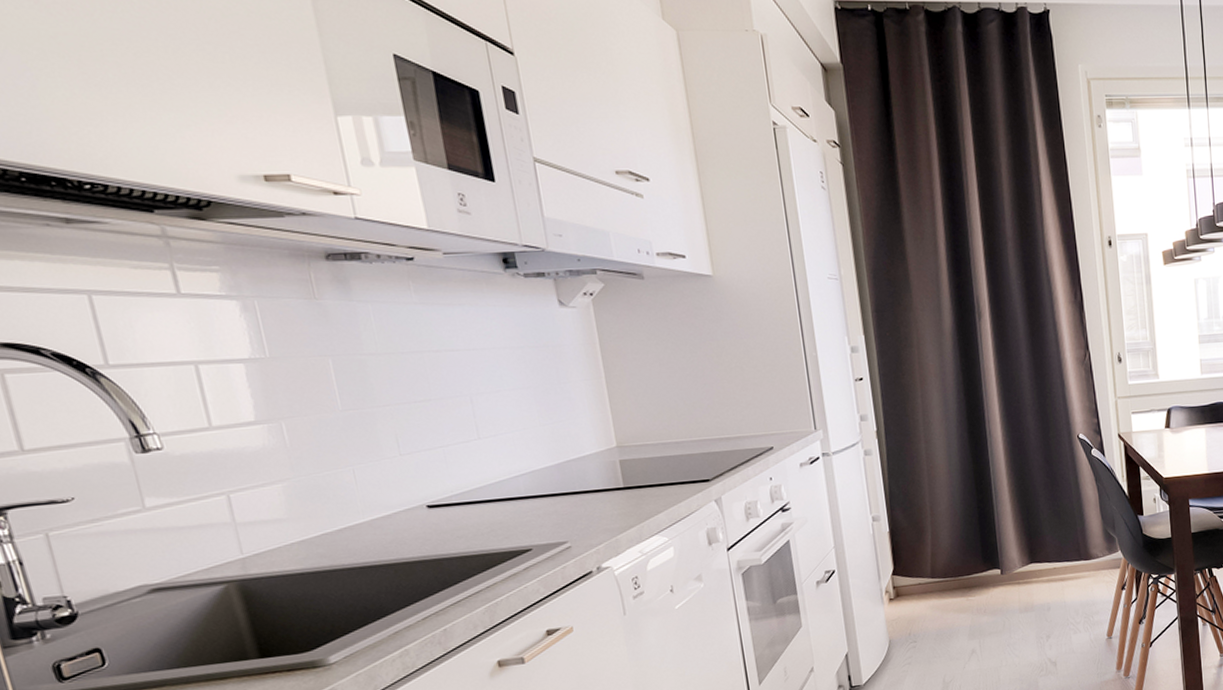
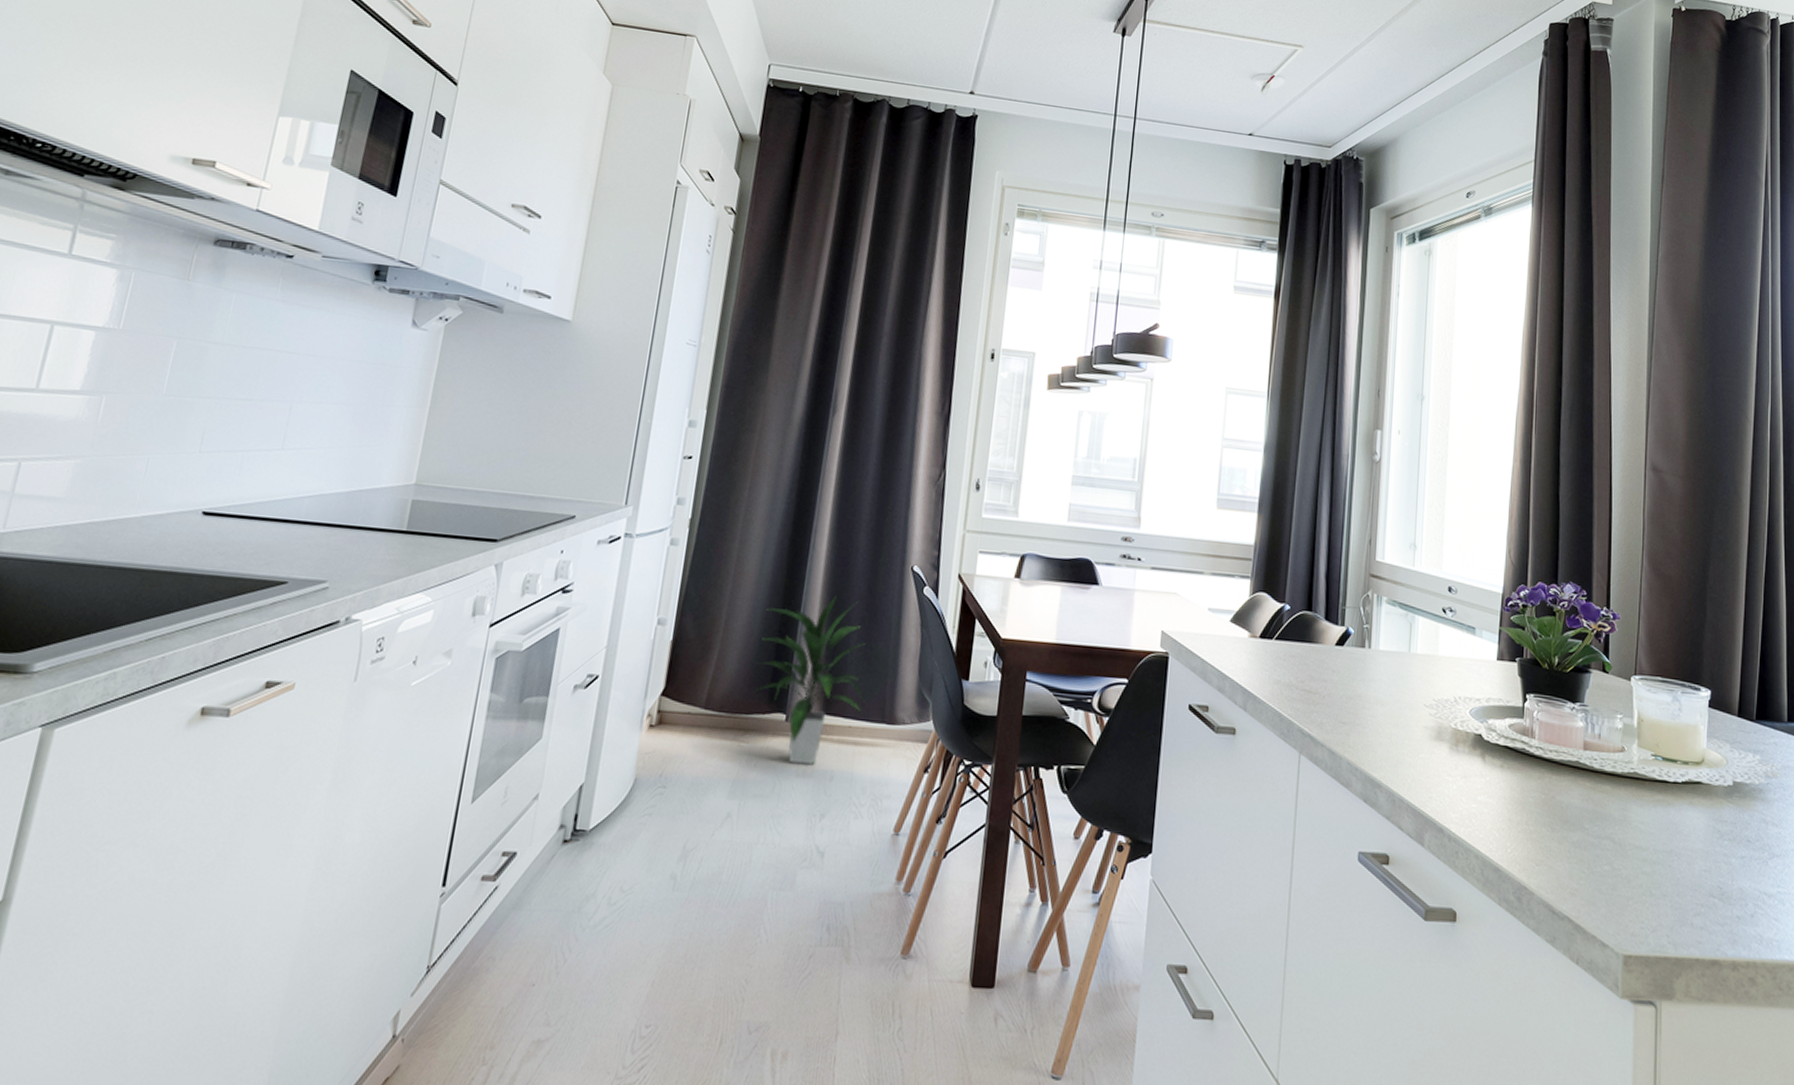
indoor plant: none [962,470,1063,605] -> present [754,595,866,765]

